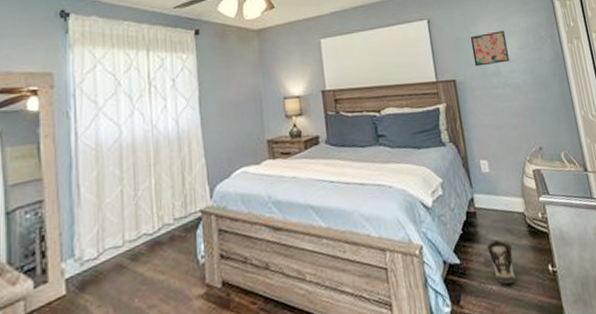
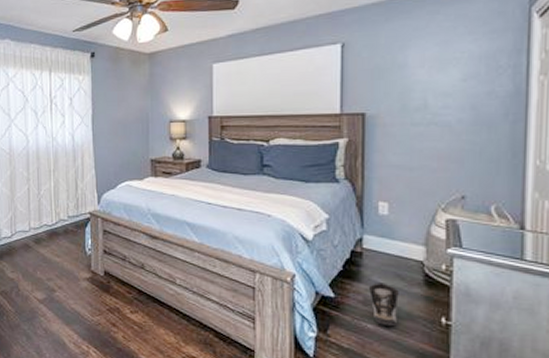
wall art: present [470,30,509,67] -> none [394,57,444,99]

